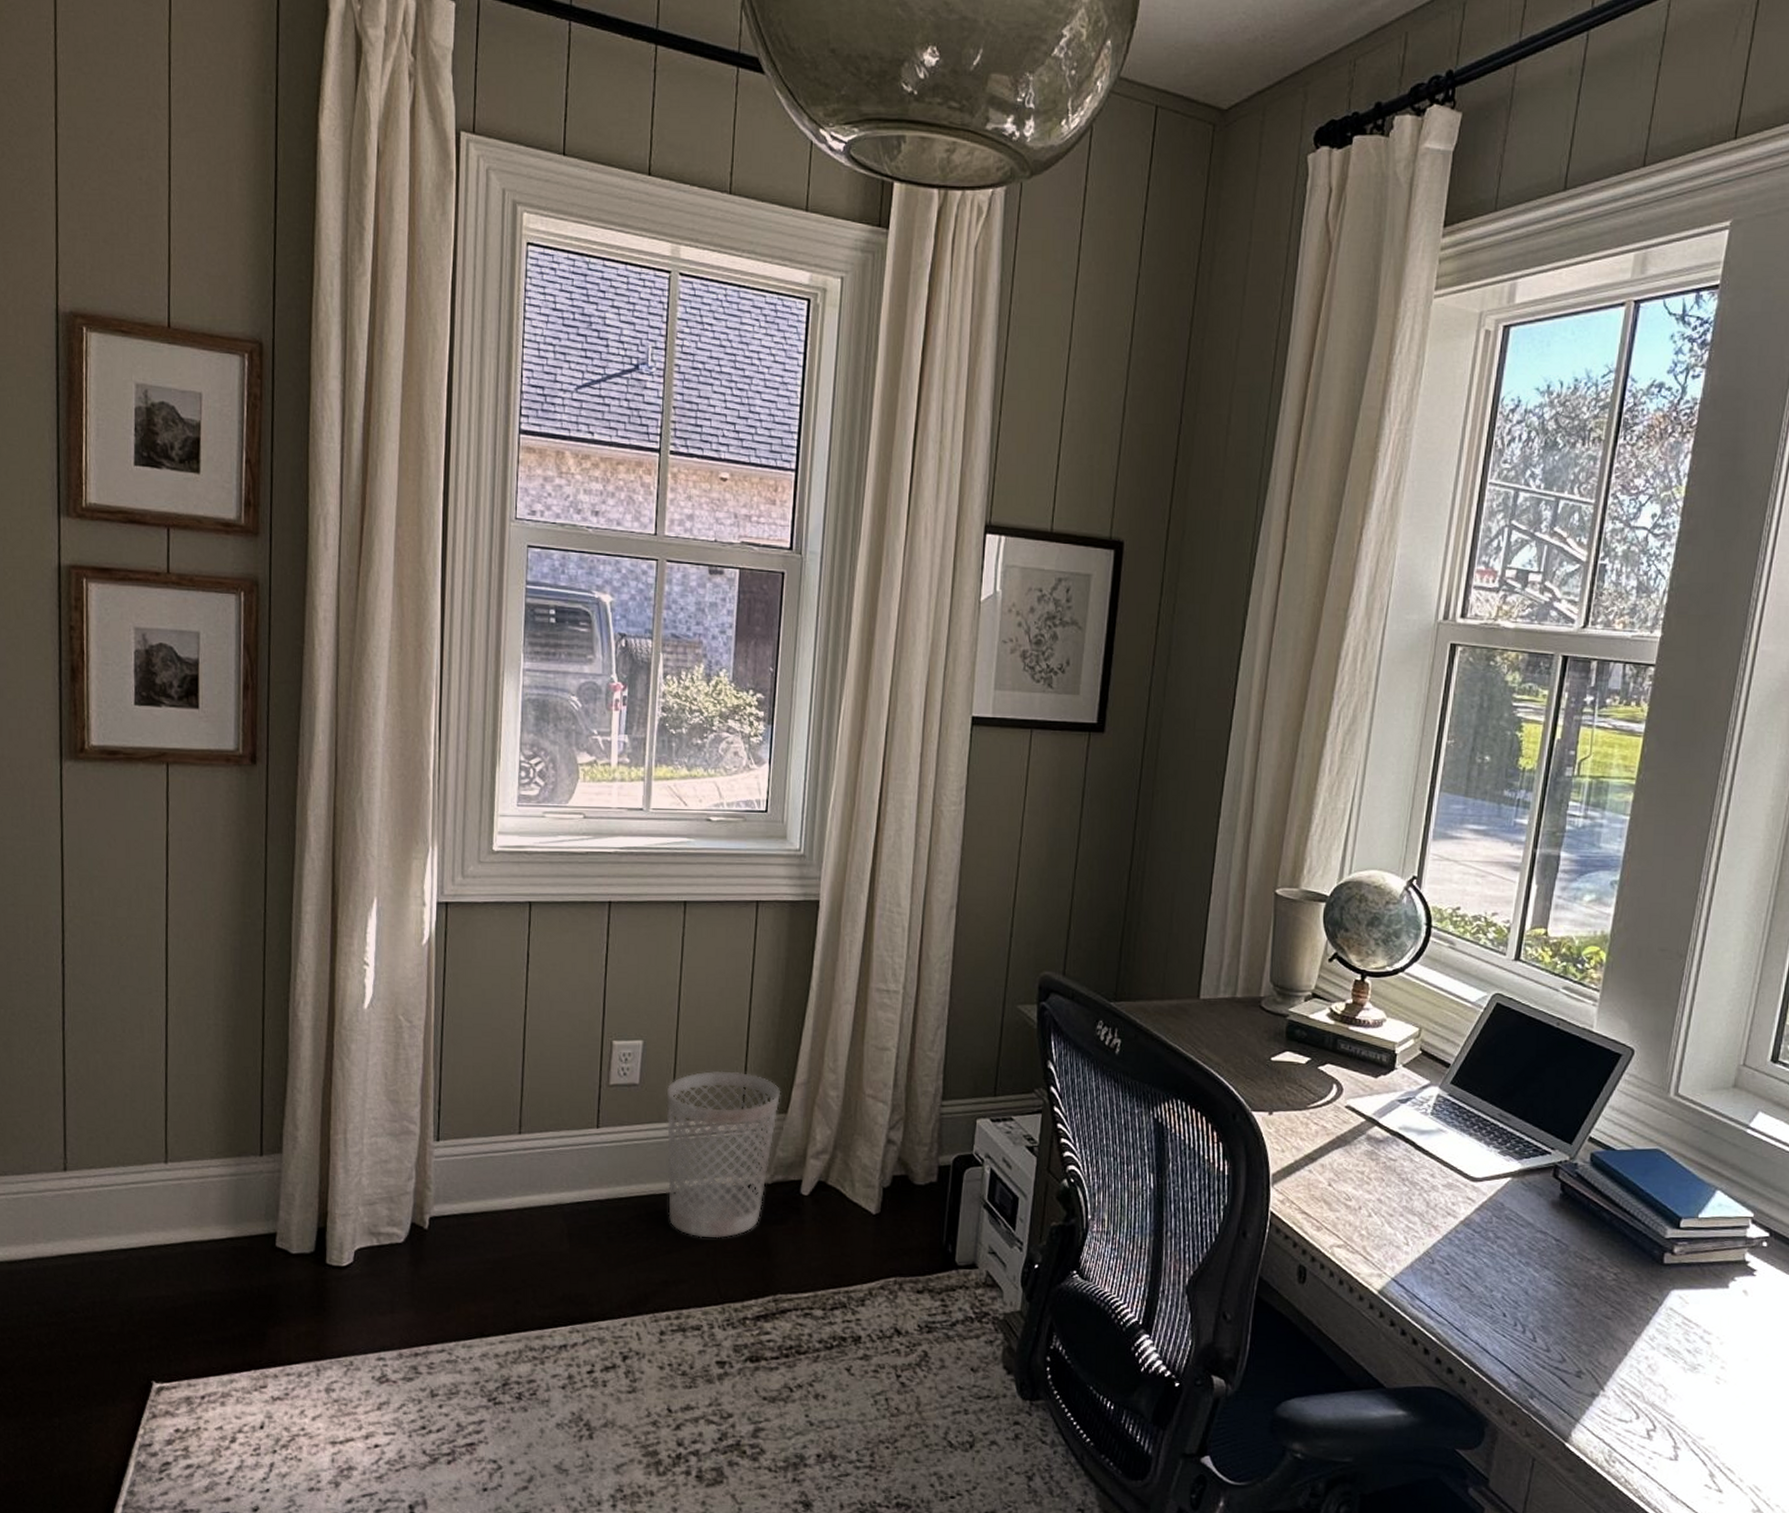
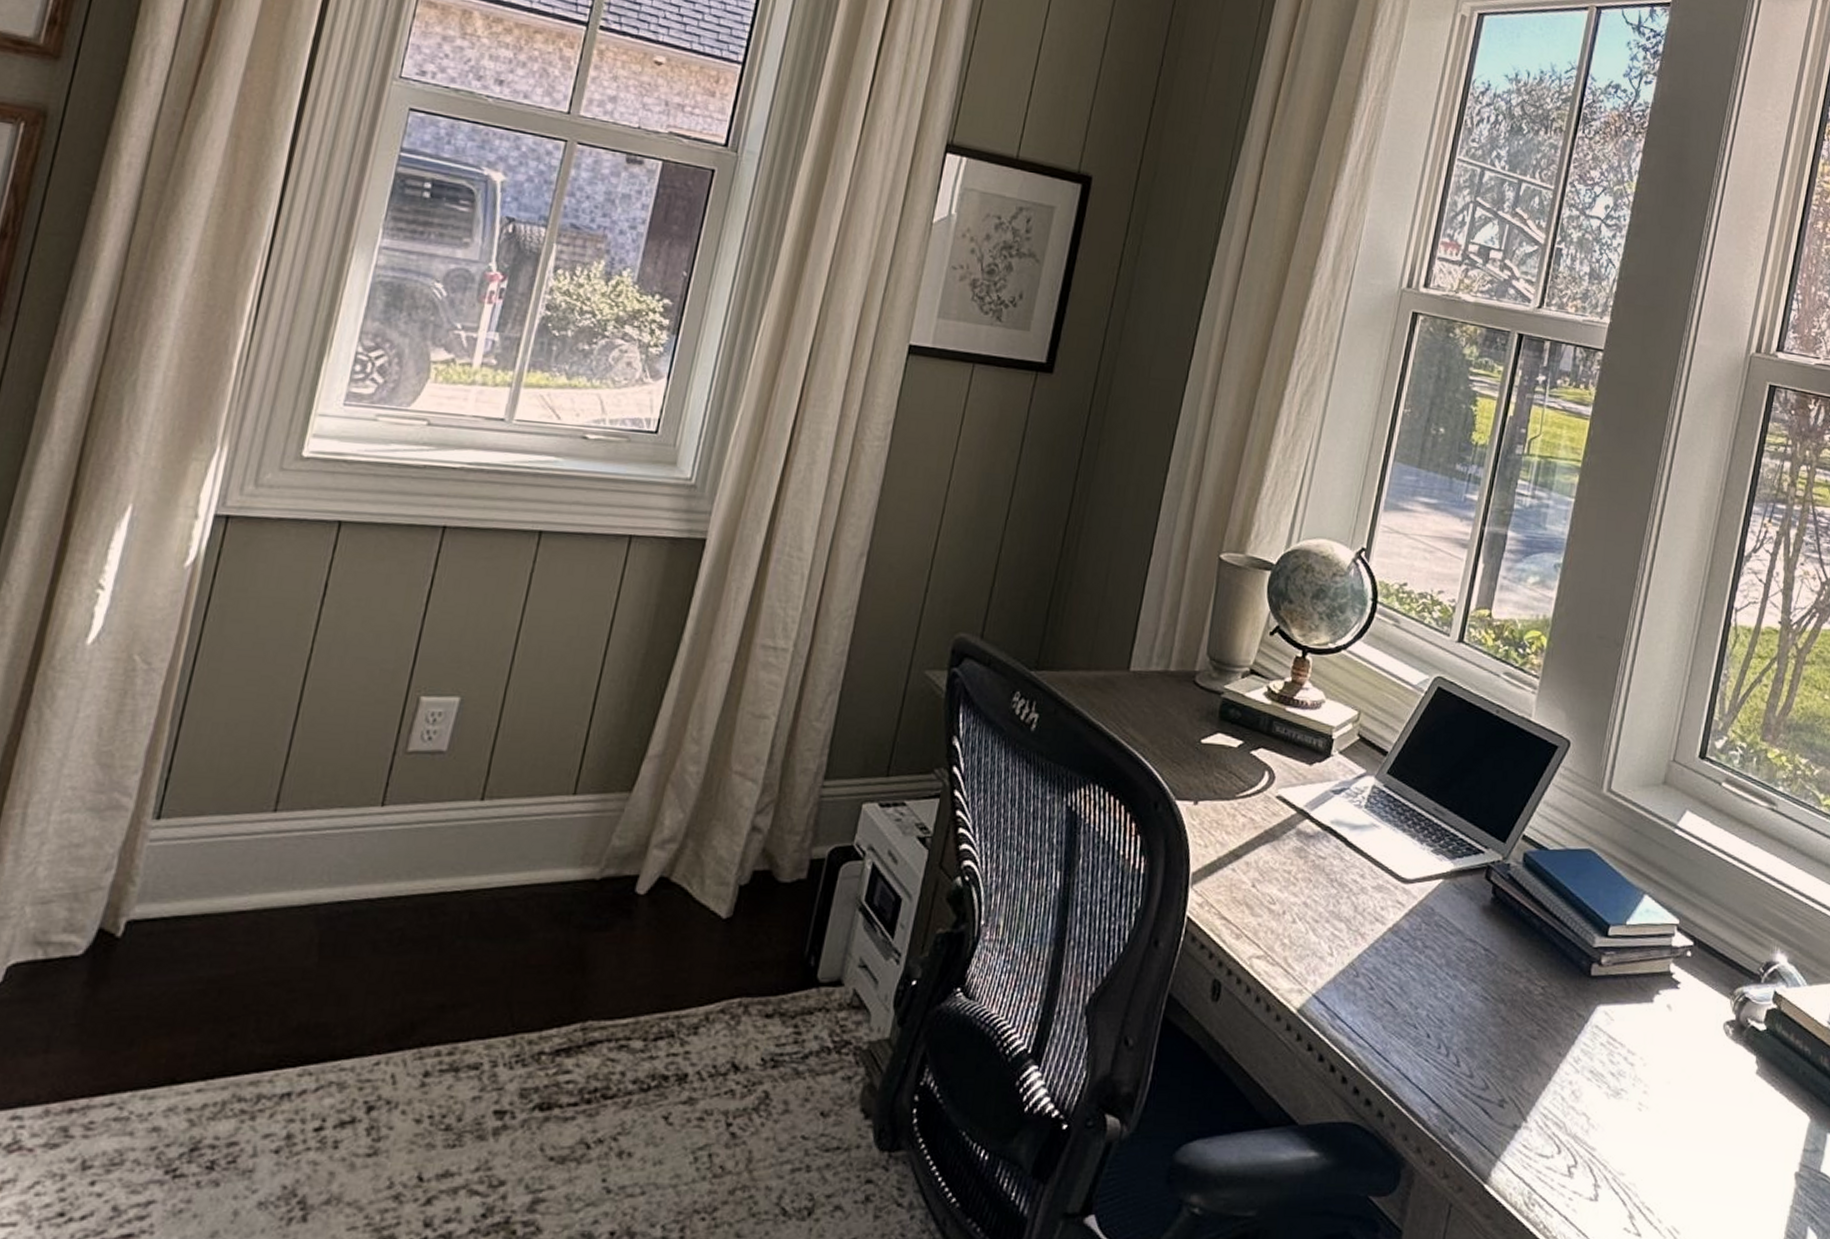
wastebasket: present [666,1070,781,1239] -> none [459,737,628,949]

